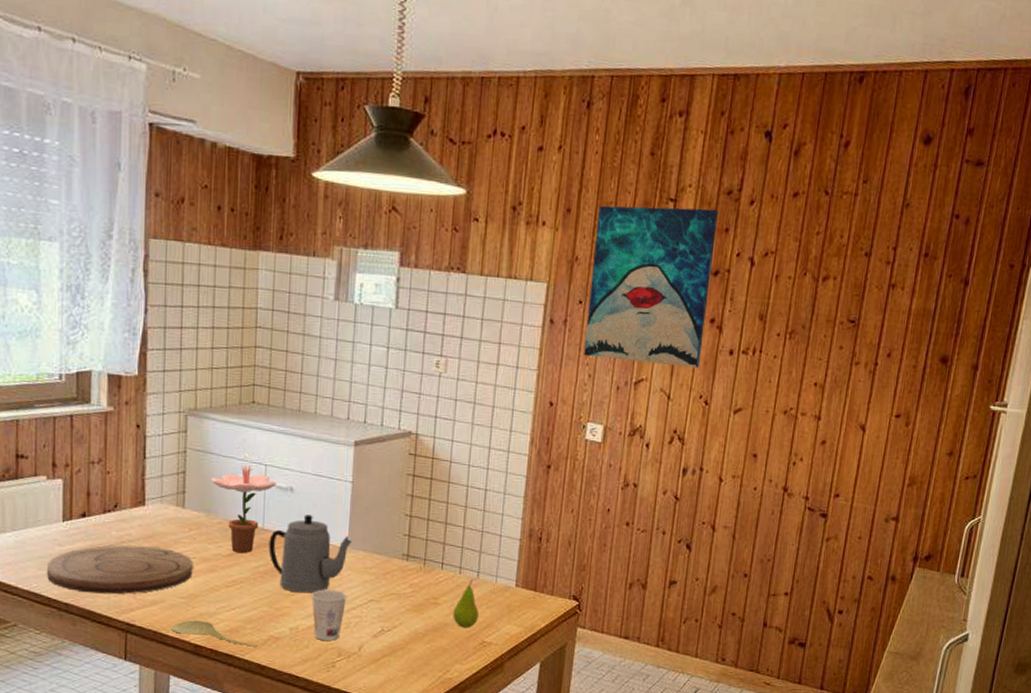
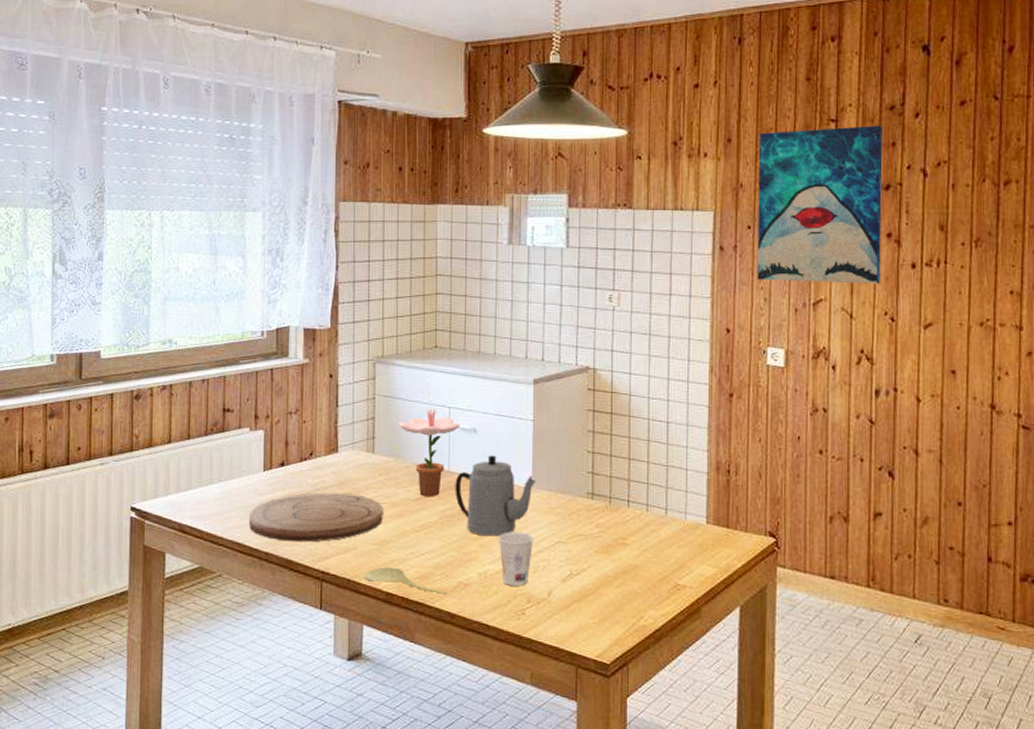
fruit: present [453,579,479,628] -> none [643,517,669,570]

